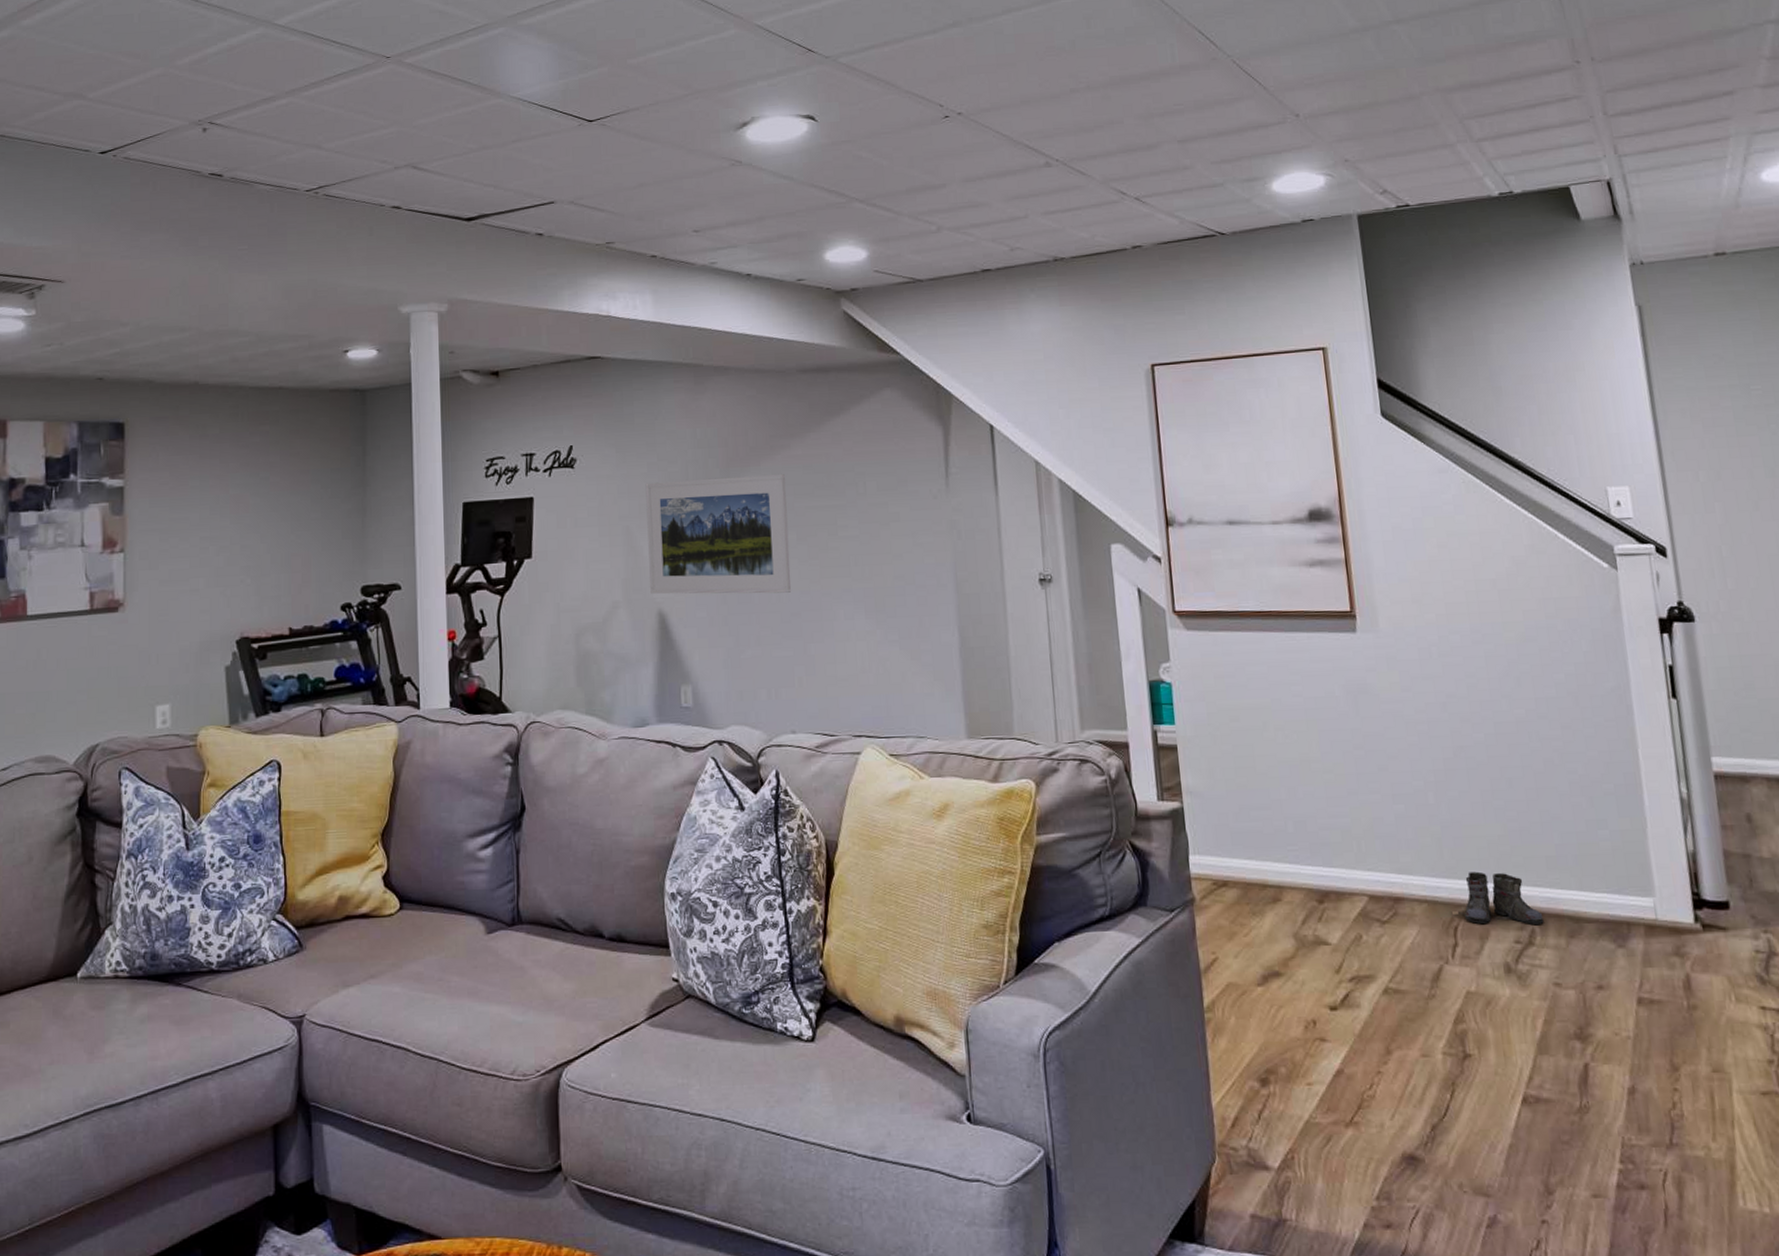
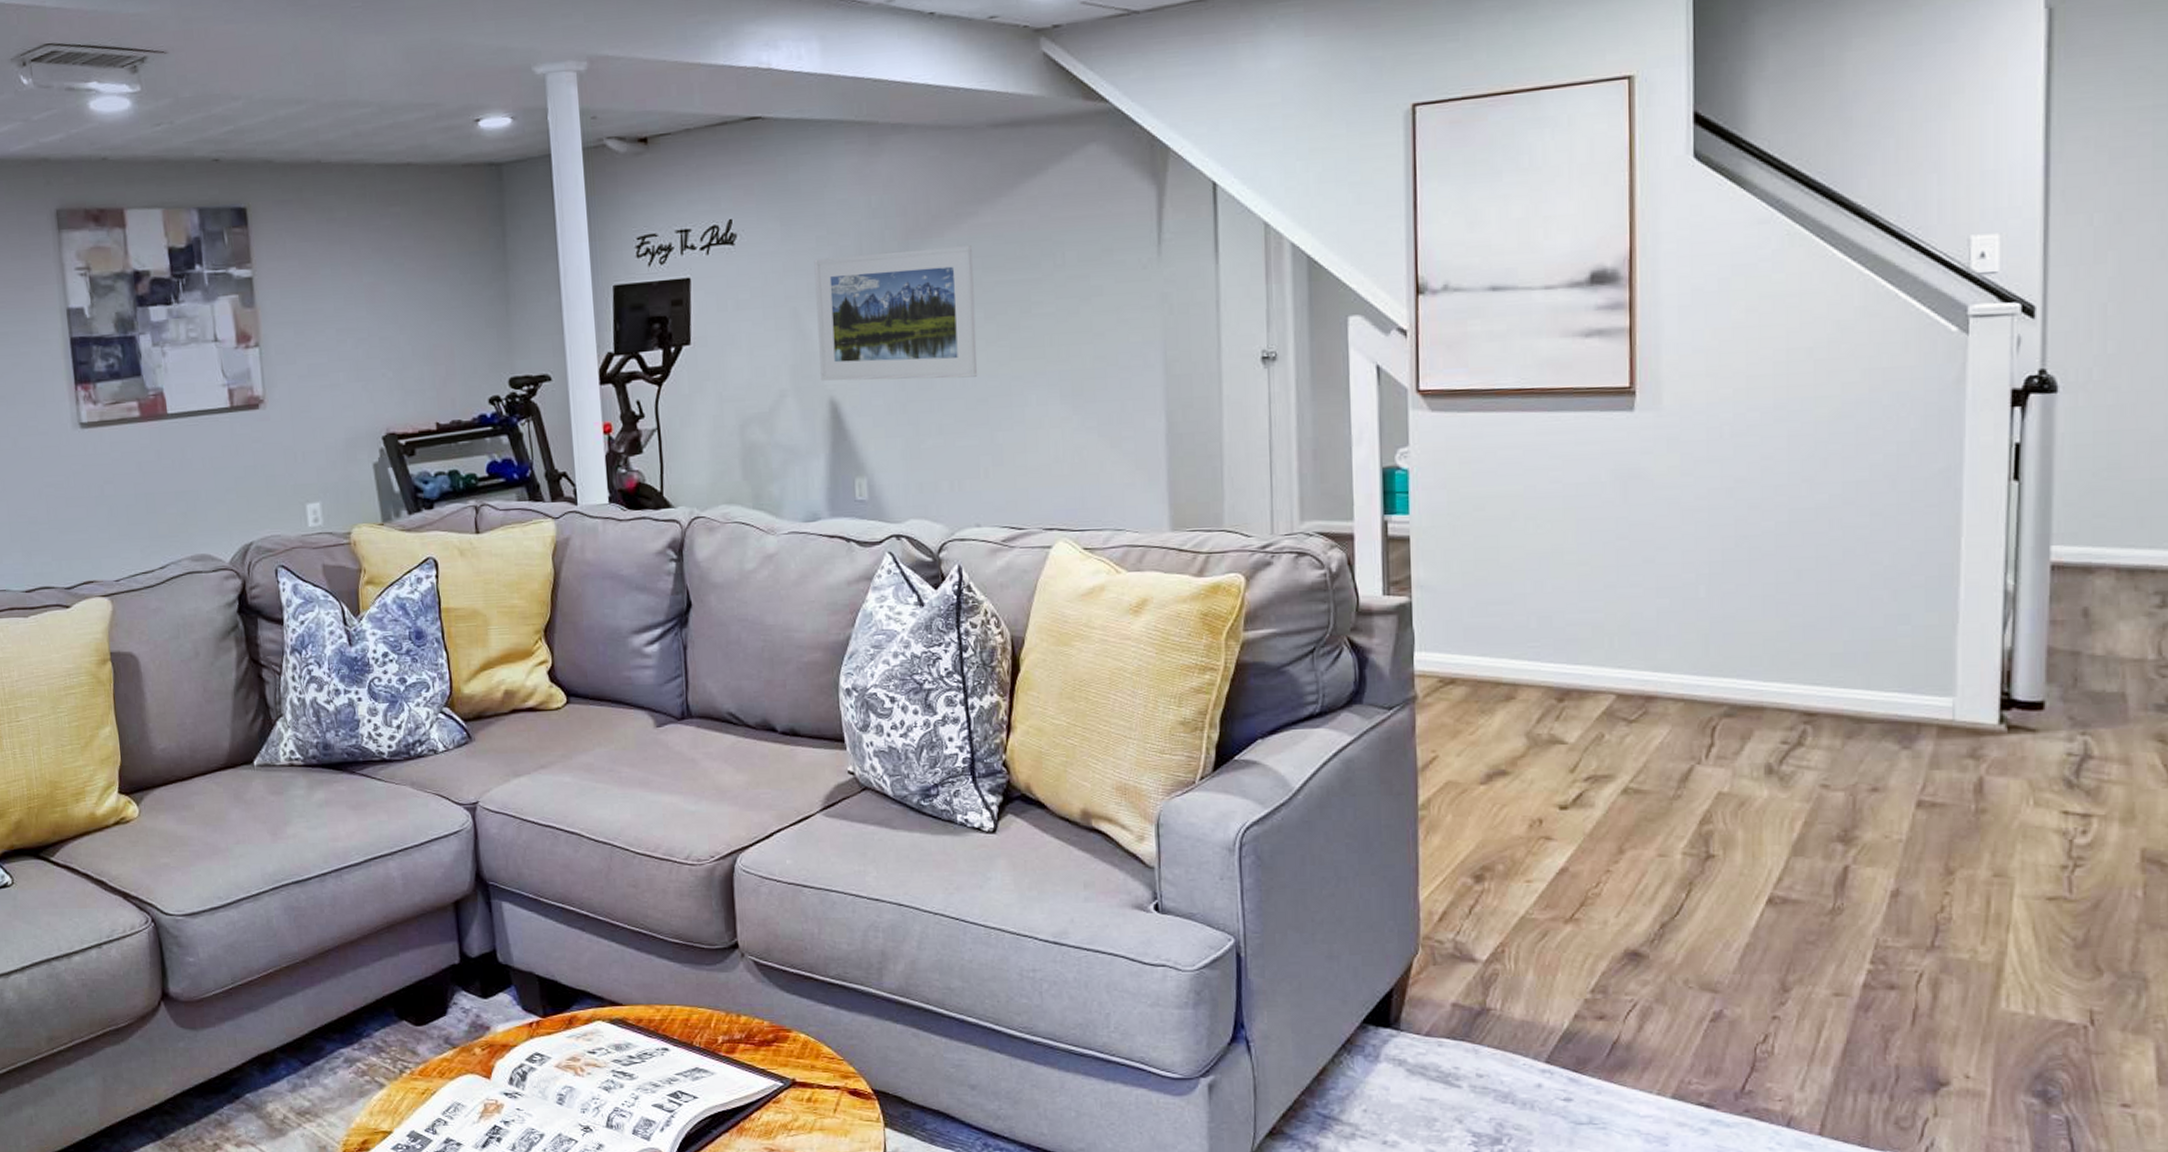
boots: present [1460,871,1544,926] -> none [1720,669,1819,726]

